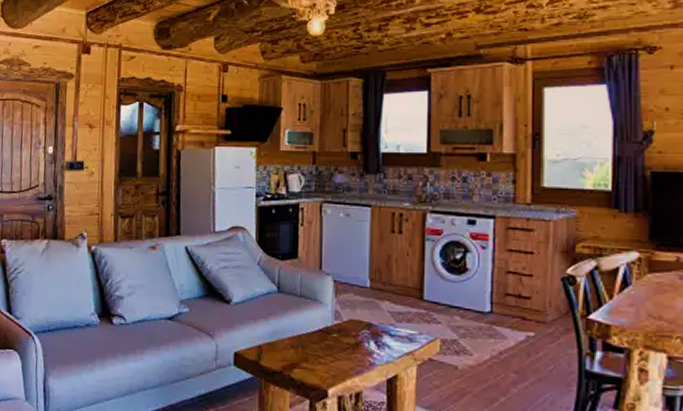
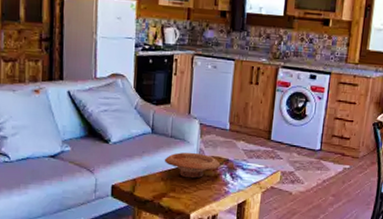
wooden bowl: none [293,314,362,346] -> present [164,152,221,179]

